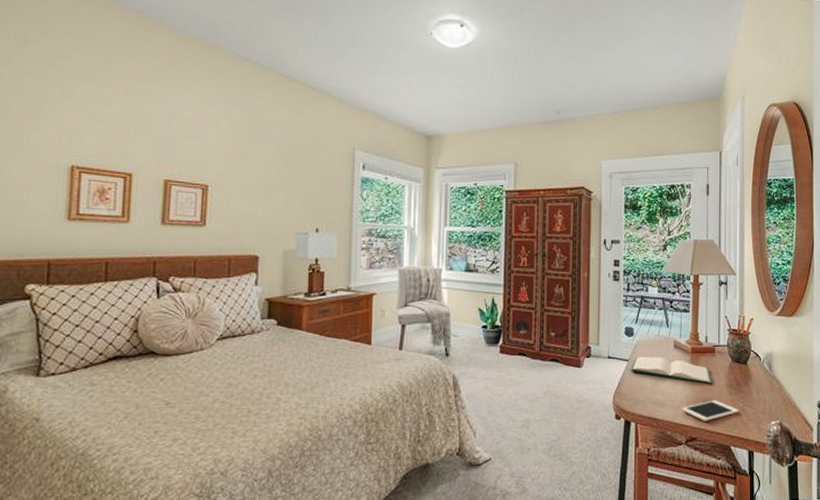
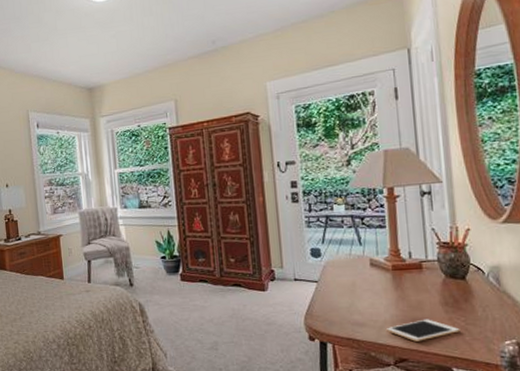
hardback book: present [631,356,712,385] -> none [321,276,422,304]

